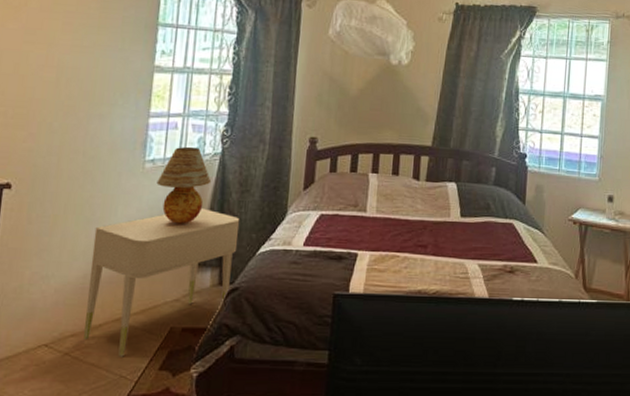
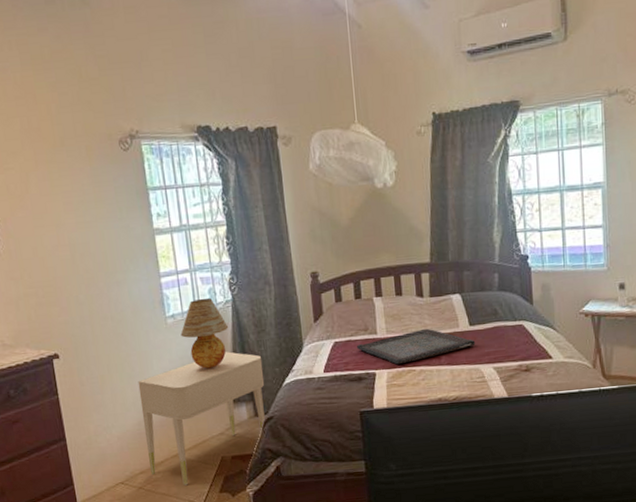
serving tray: none [342,213,464,248] -> present [356,328,476,365]

